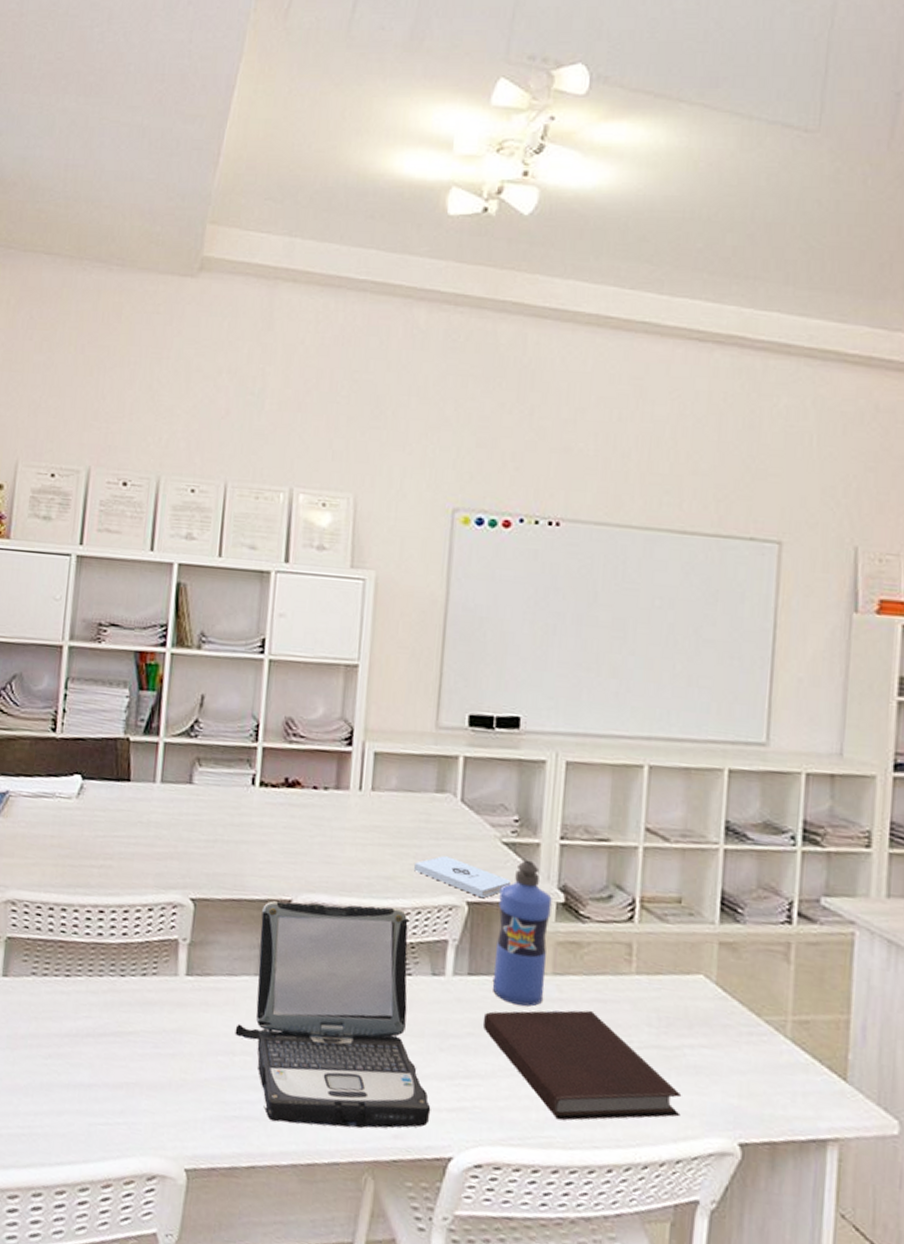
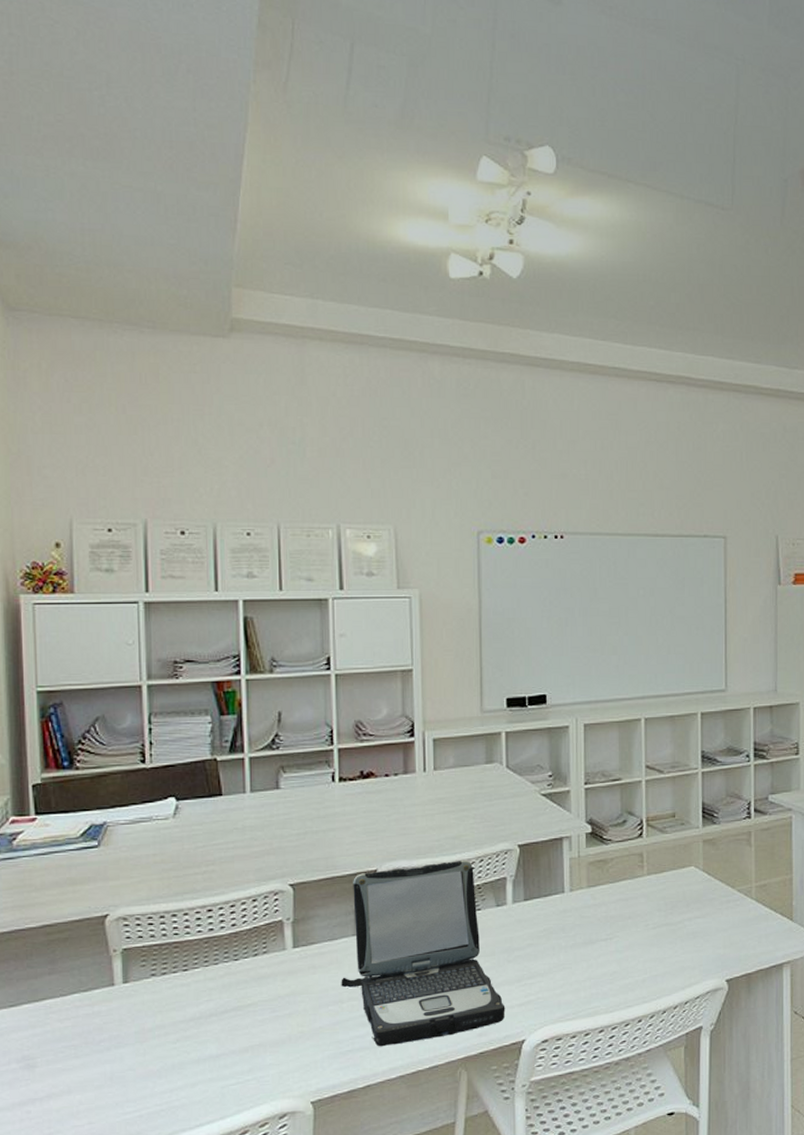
notepad: present [414,855,510,899] -> none [475,812,550,840]
notebook: present [482,1010,682,1121] -> none [538,909,685,993]
water bottle: present [493,859,552,1007] -> none [543,804,582,915]

